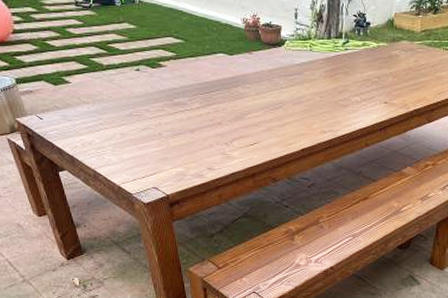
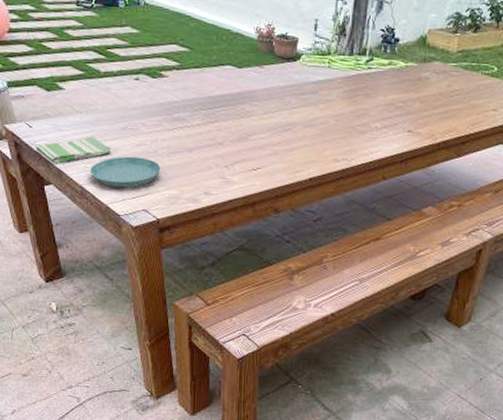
dish towel: none [47,124,120,152] -> present [35,136,112,165]
saucer: none [101,140,167,169] -> present [90,156,161,188]

